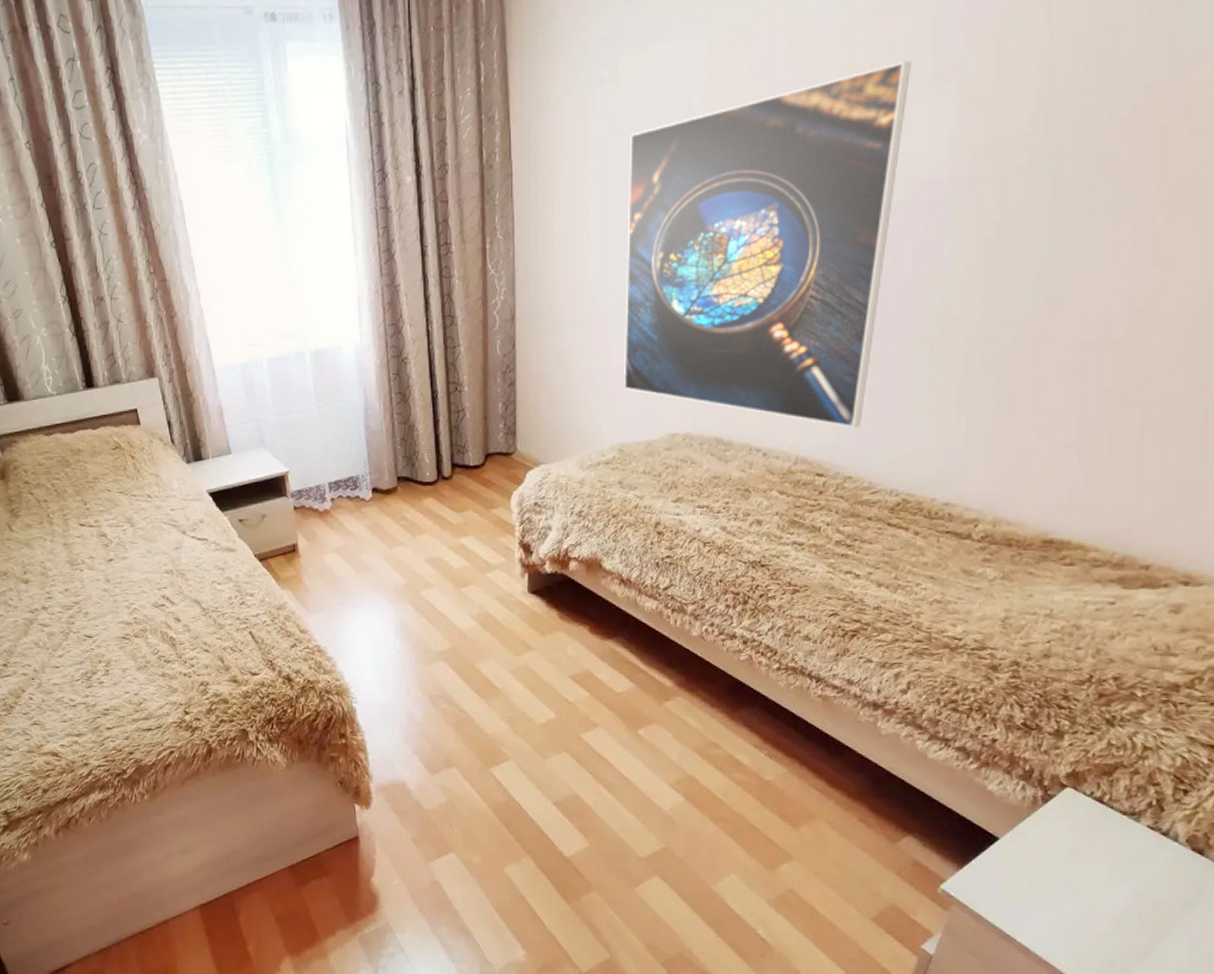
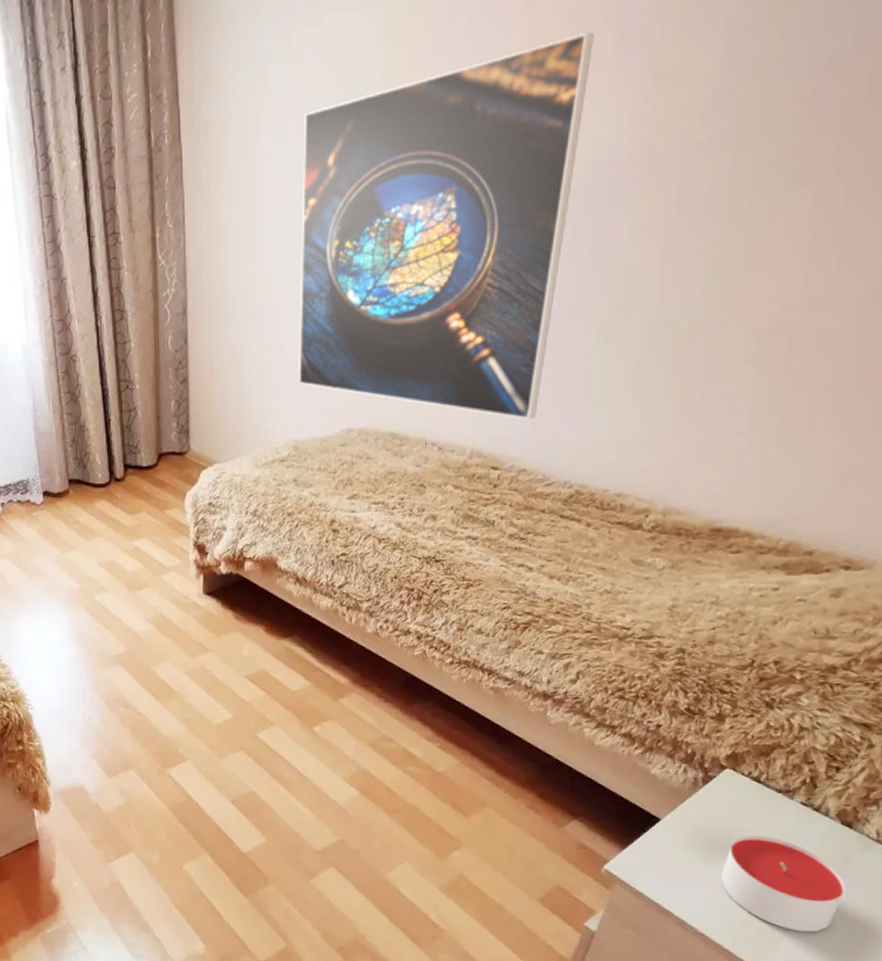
candle: none [1065,859,1200,966] -> present [721,835,846,932]

